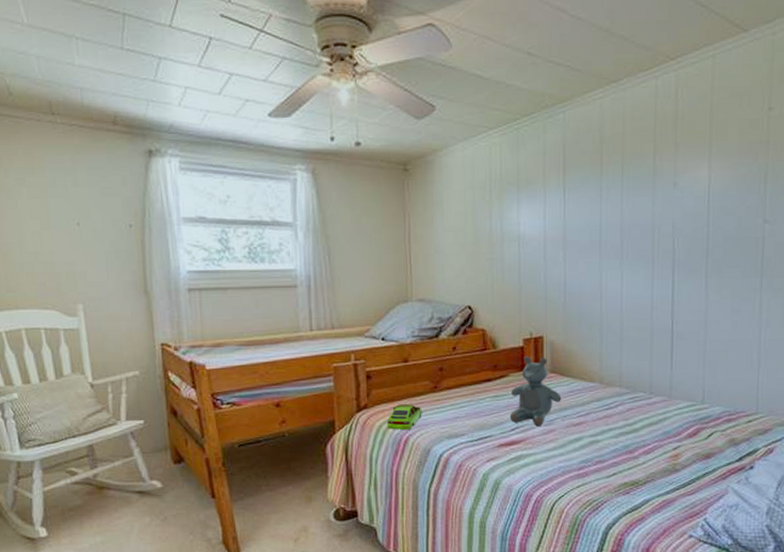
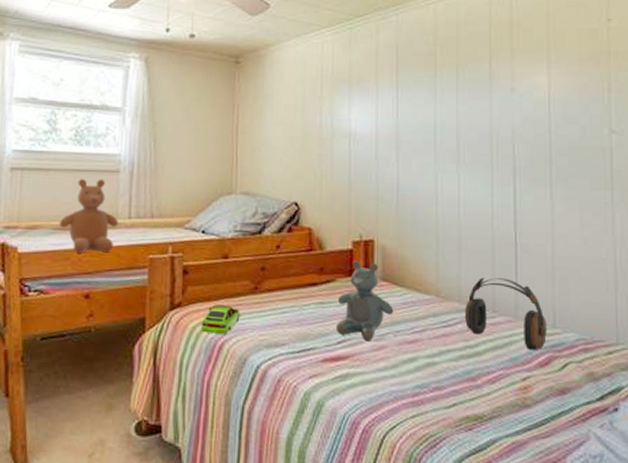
teddy bear: none [242,294,301,366] -> present [58,178,118,253]
headphones: none [624,363,697,423] -> present [464,277,547,350]

